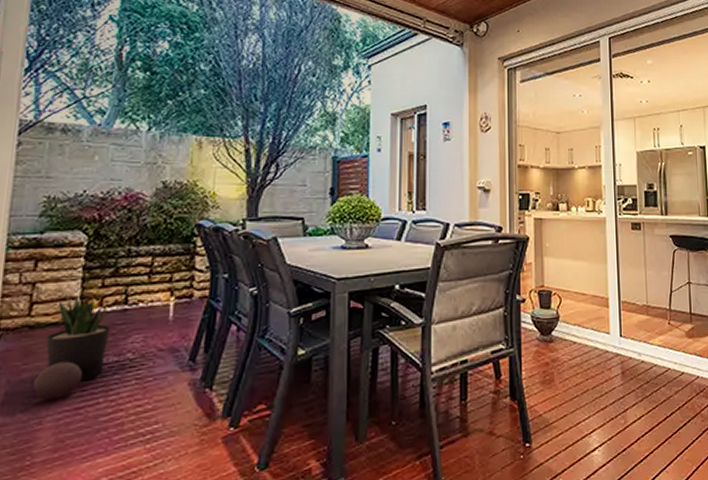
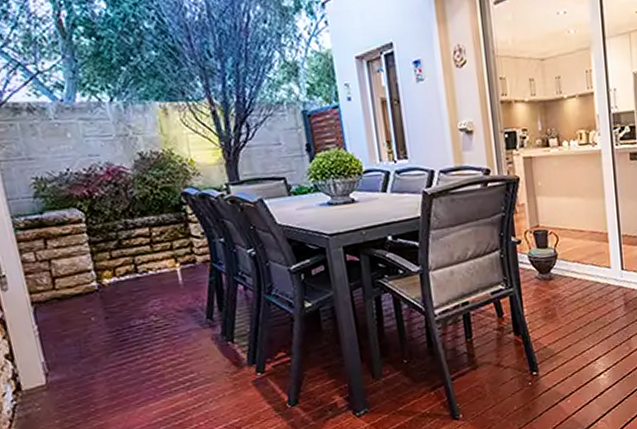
ball: present [33,361,84,401] -> none [77,325,118,360]
planter: present [46,294,111,382] -> none [75,267,133,343]

